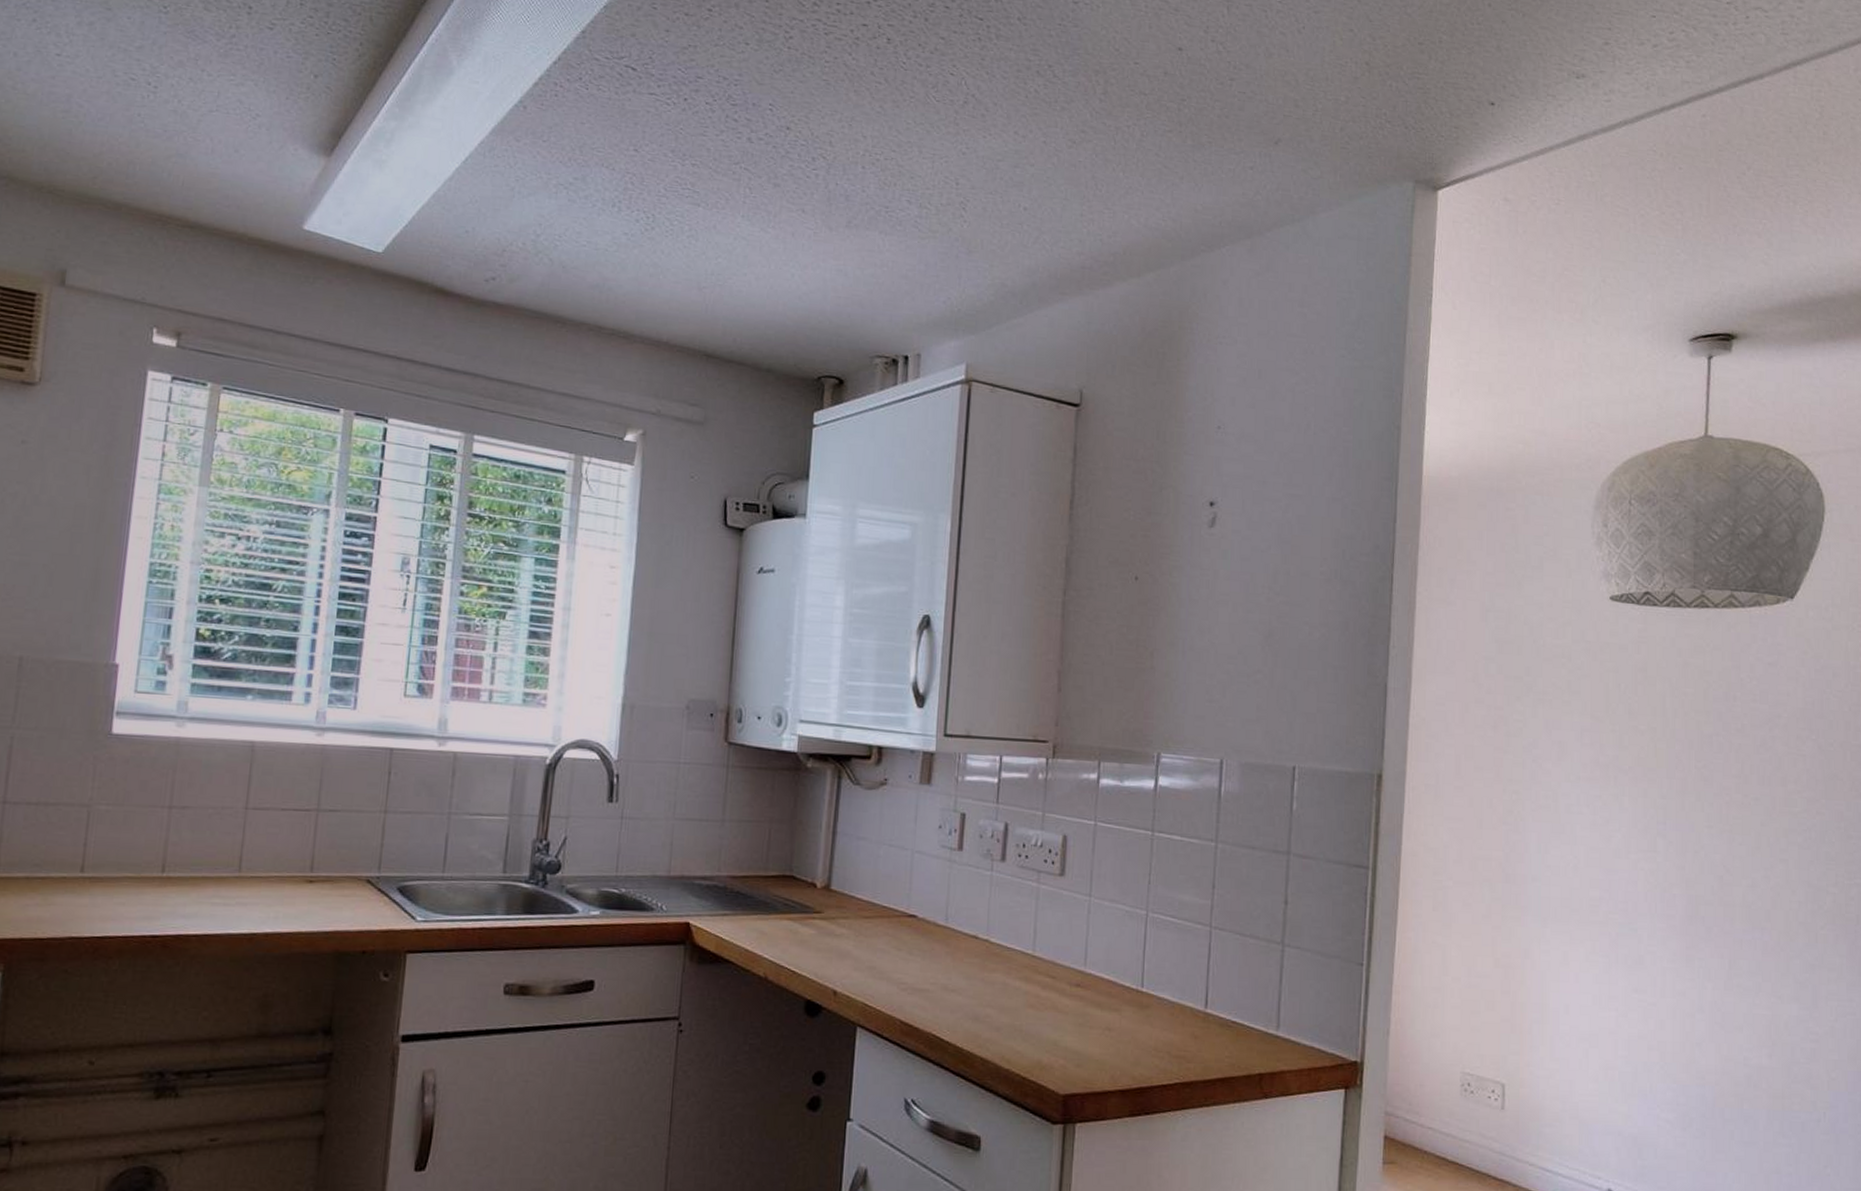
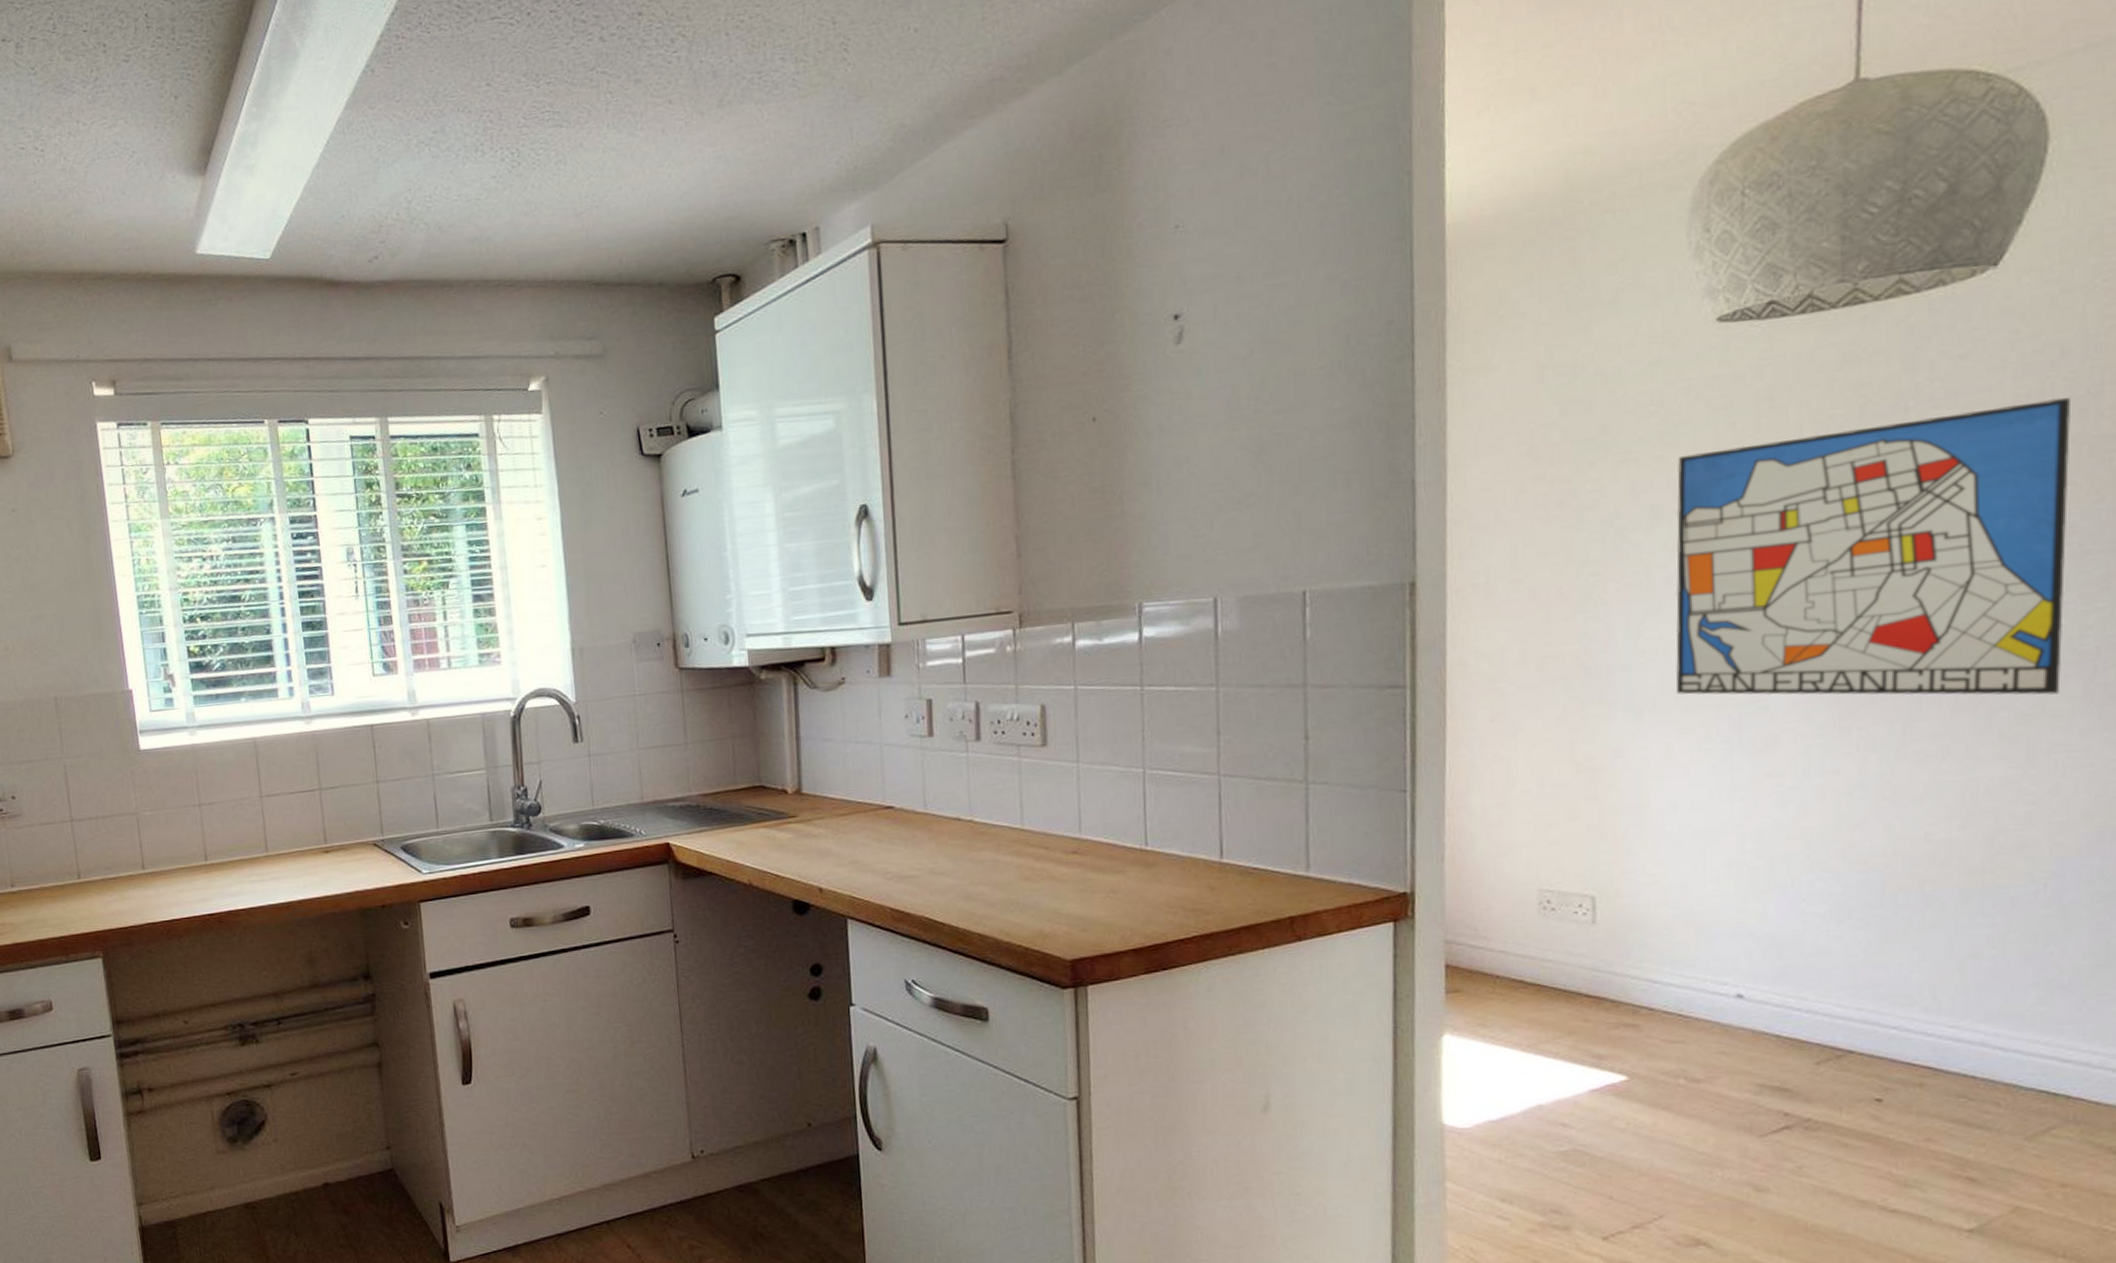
wall art: none [1571,704,1839,951] -> present [1675,397,2070,696]

